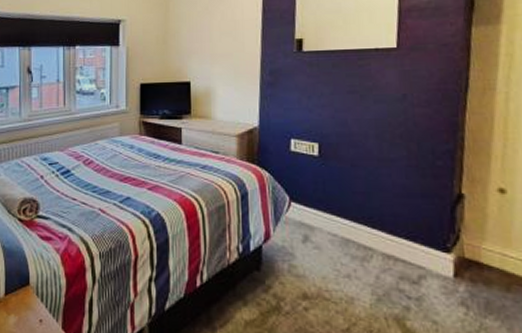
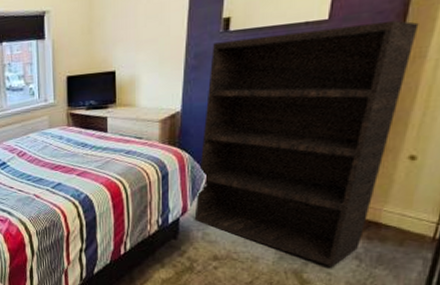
bookshelf: none [278,53,483,315] -> present [194,20,419,267]

